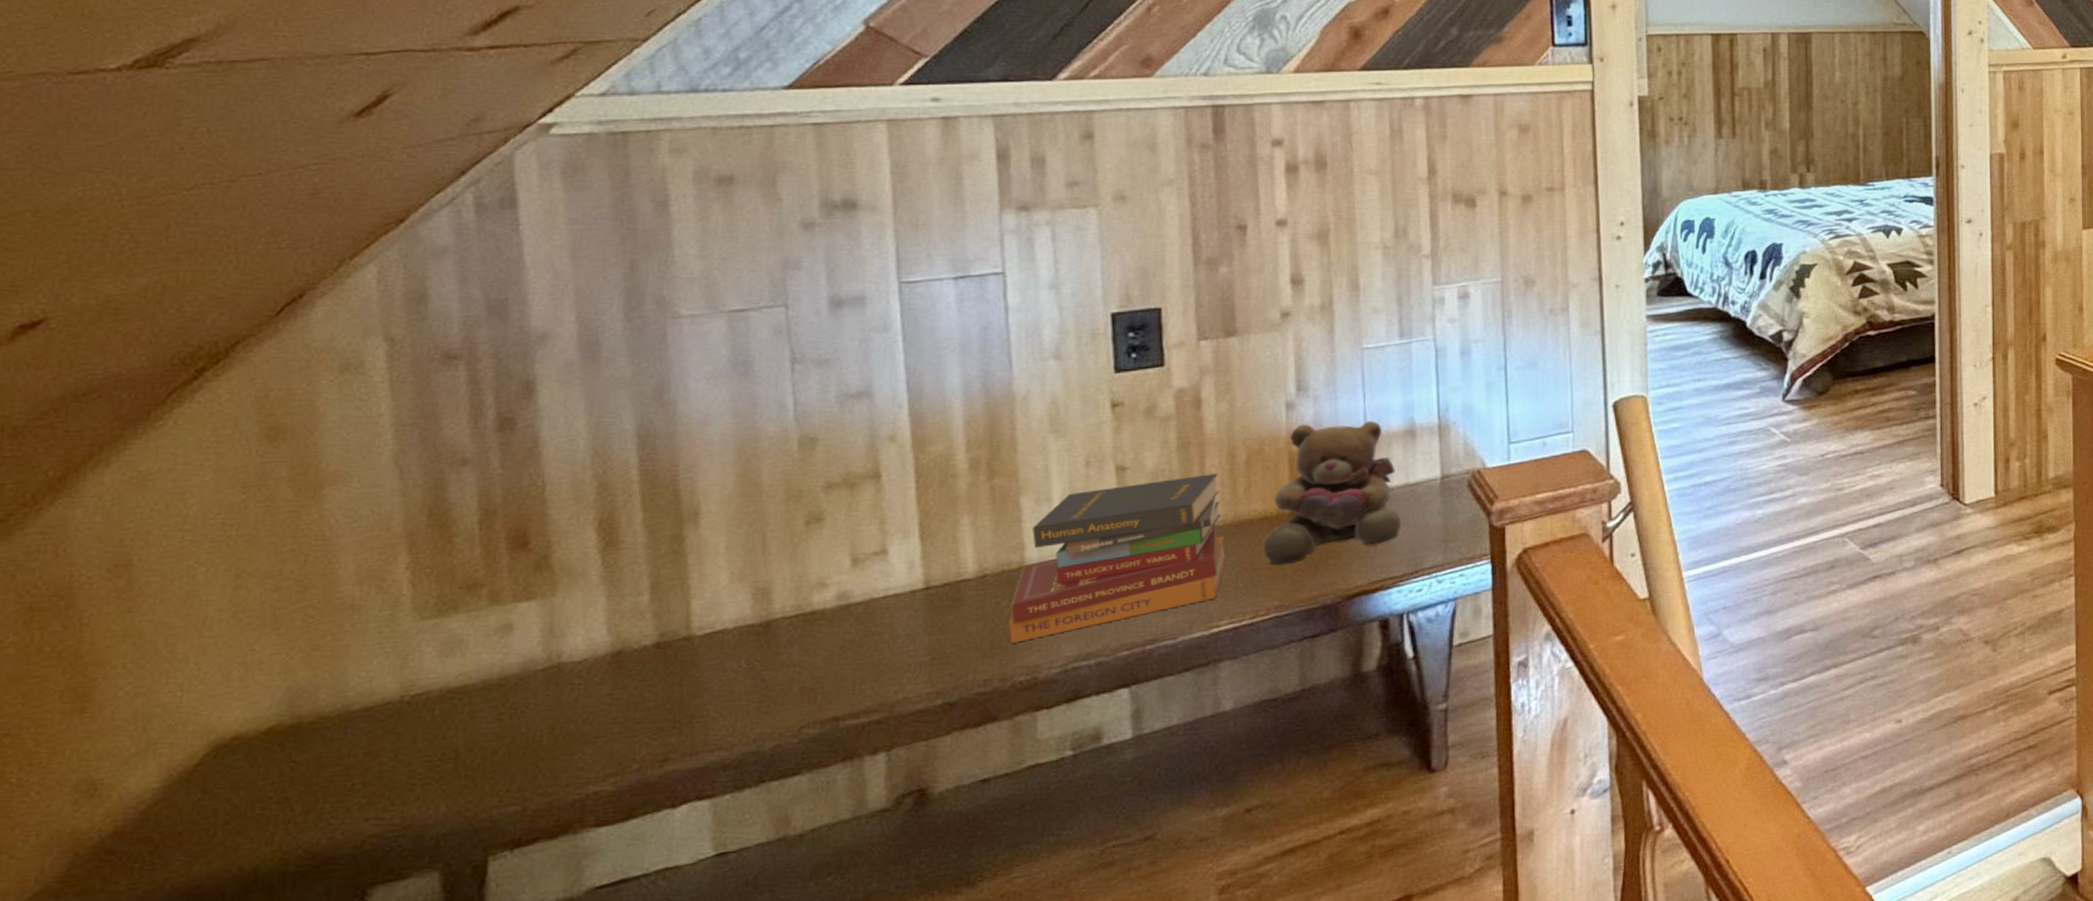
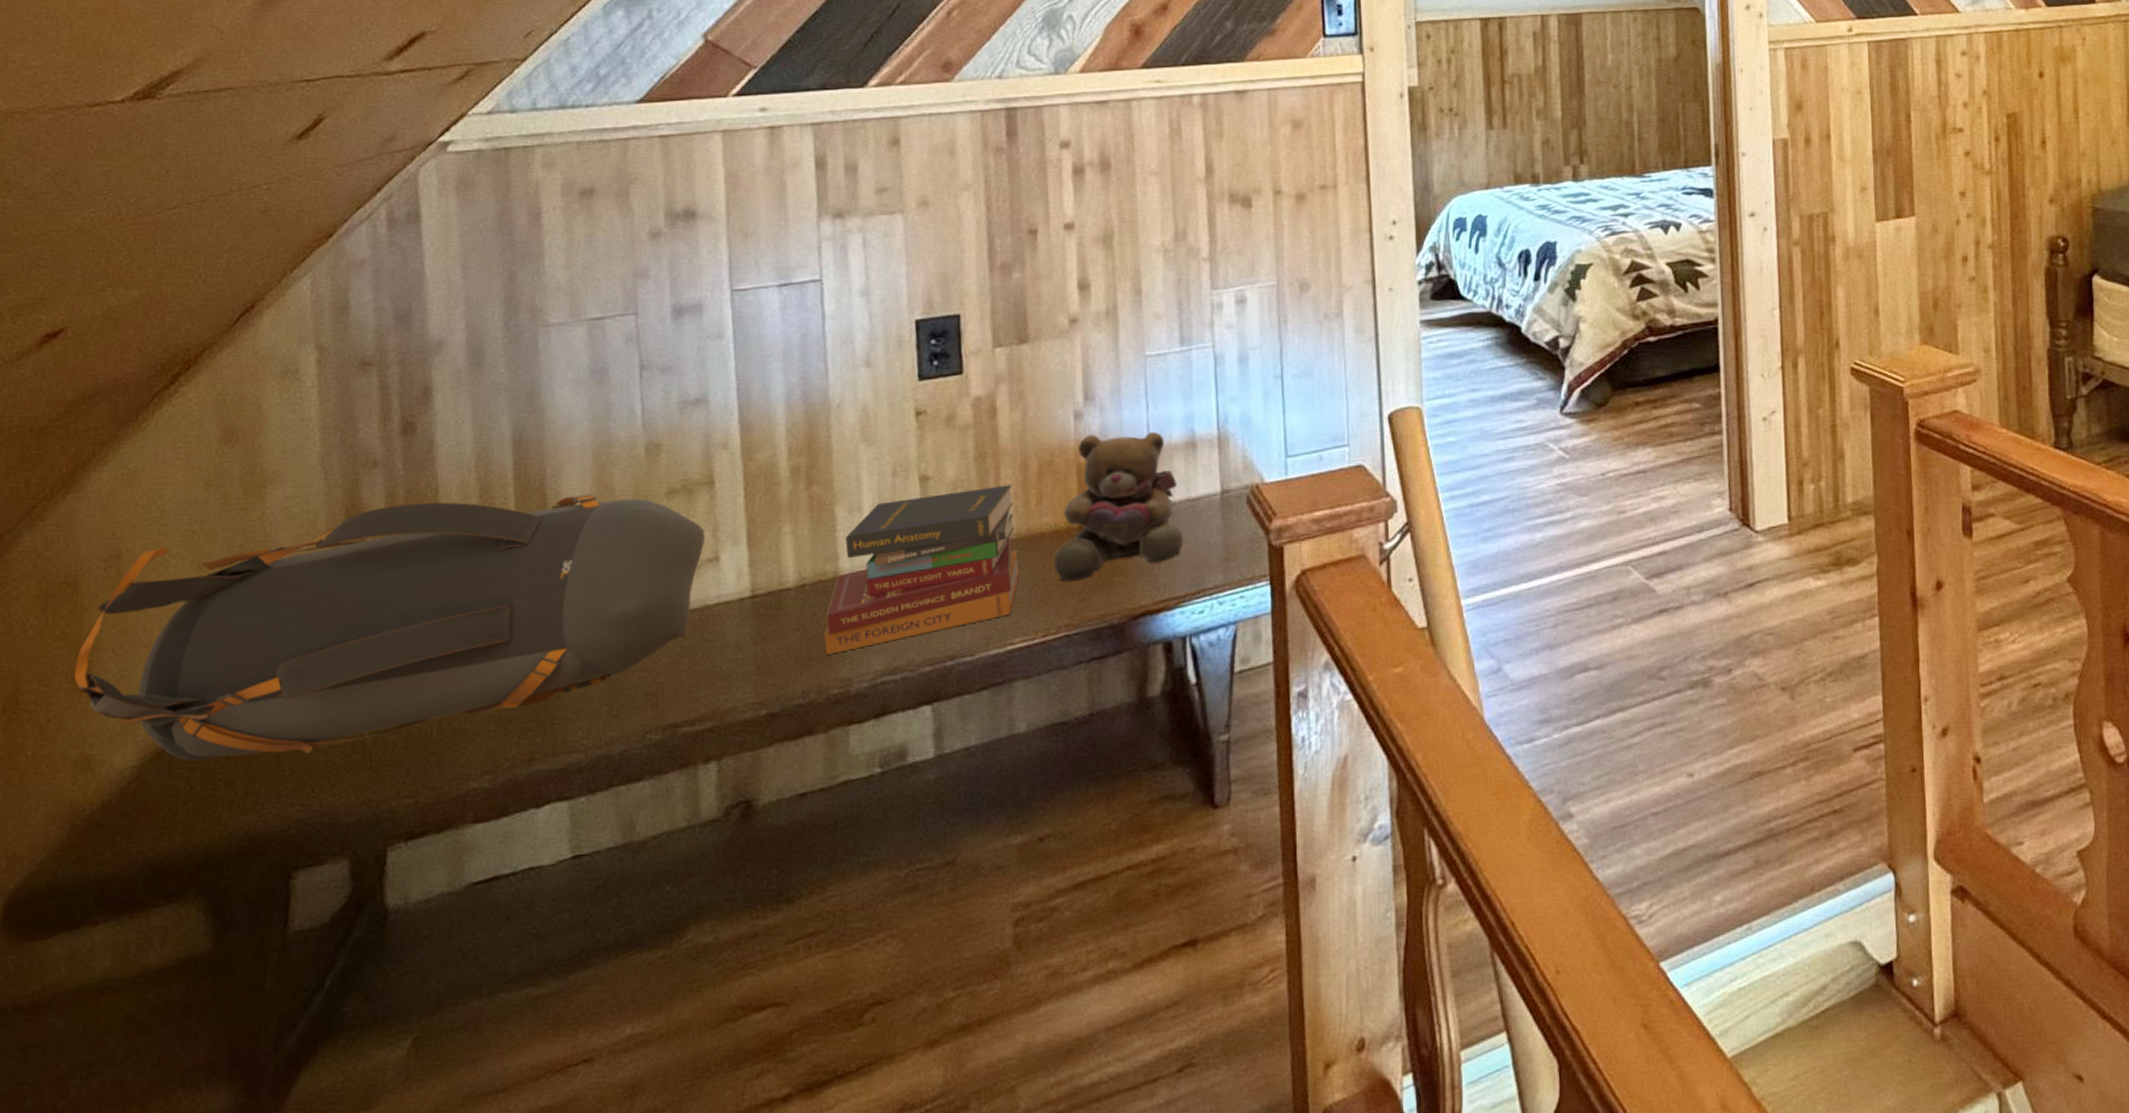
backpack: none [71,489,870,780] -> present [74,494,705,761]

